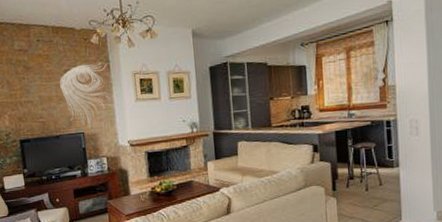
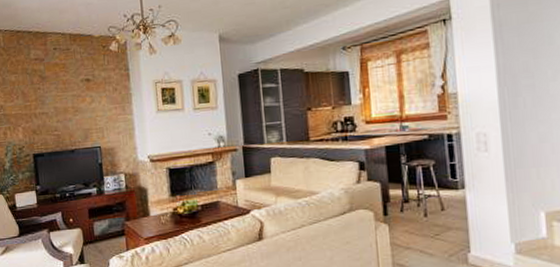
wall sculpture: present [59,62,111,129] -> none [76,71,130,143]

